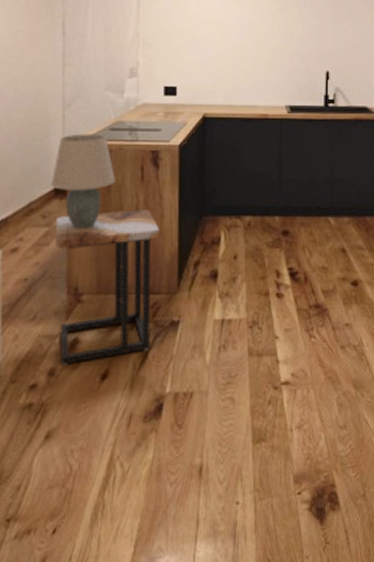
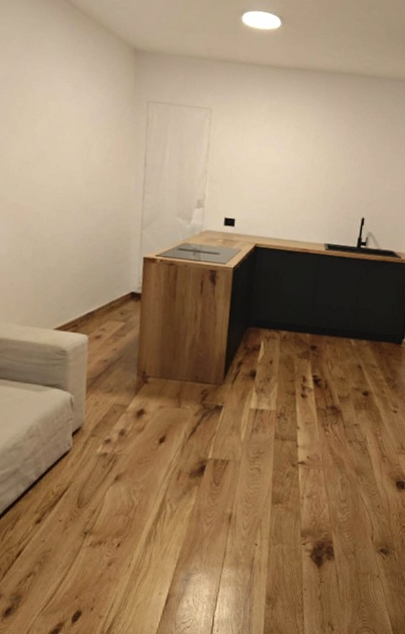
table lamp: present [51,133,116,230] -> none [129,250,180,328]
side table: present [55,209,160,365] -> none [129,315,213,428]

